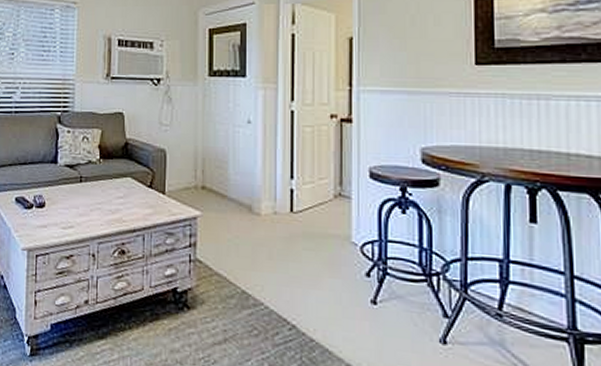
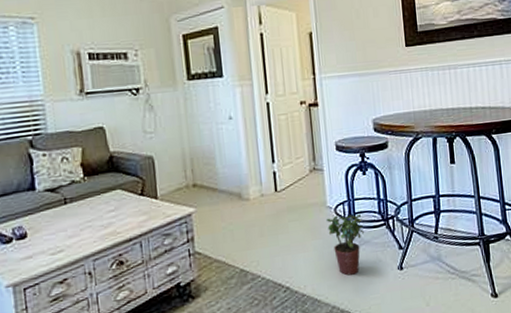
potted plant: none [348,255,398,333] -> present [326,213,365,276]

